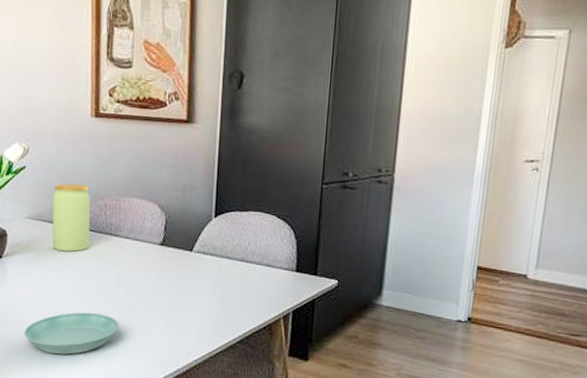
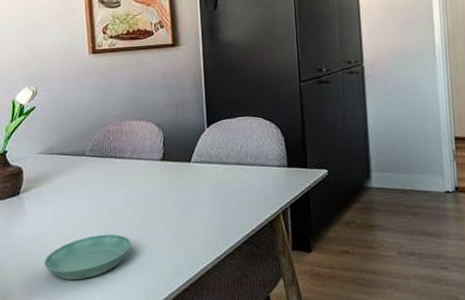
jar: present [52,183,90,252] -> none [61,115,97,180]

